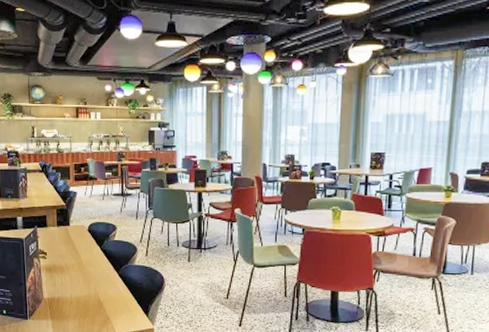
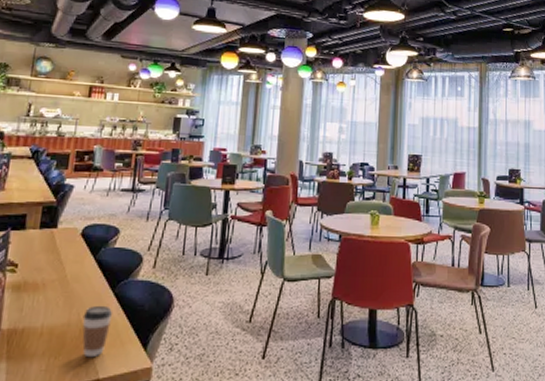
coffee cup: none [98,283,120,320] -> present [82,305,113,358]

